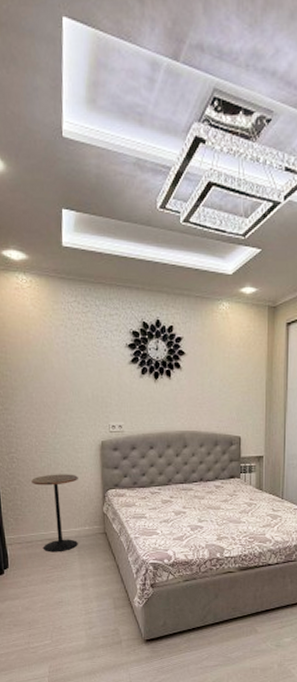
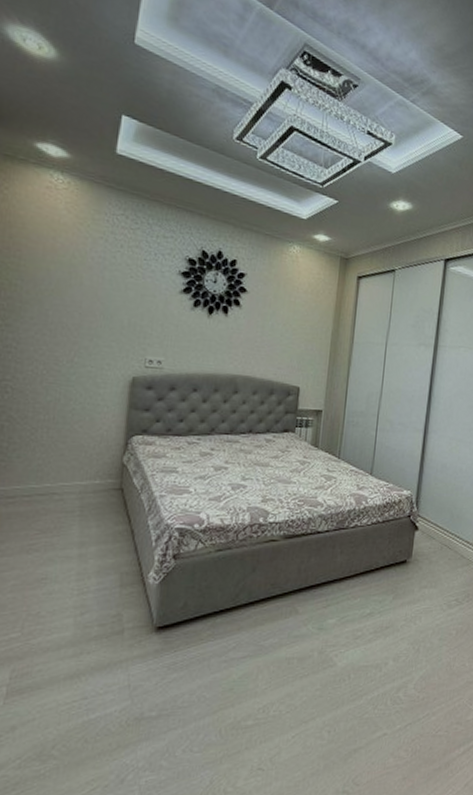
pedestal table: present [31,474,78,552] -> none [28,411,95,512]

